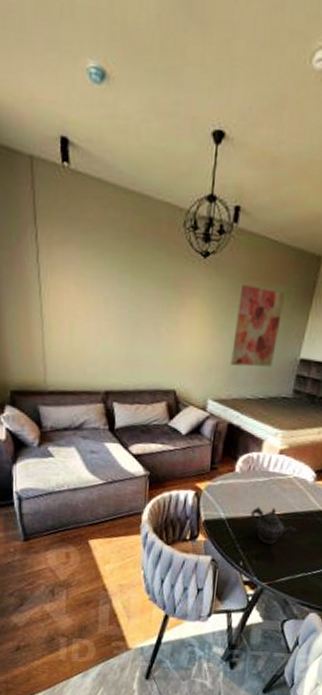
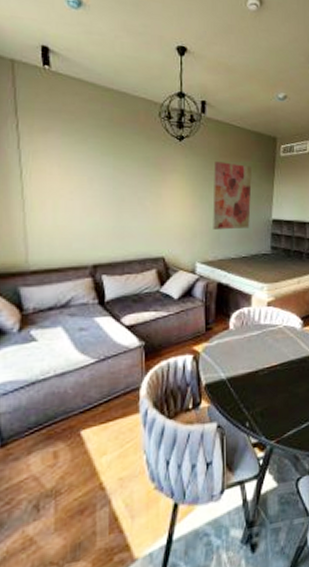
teapot: present [251,506,297,544] -> none [250,359,295,398]

